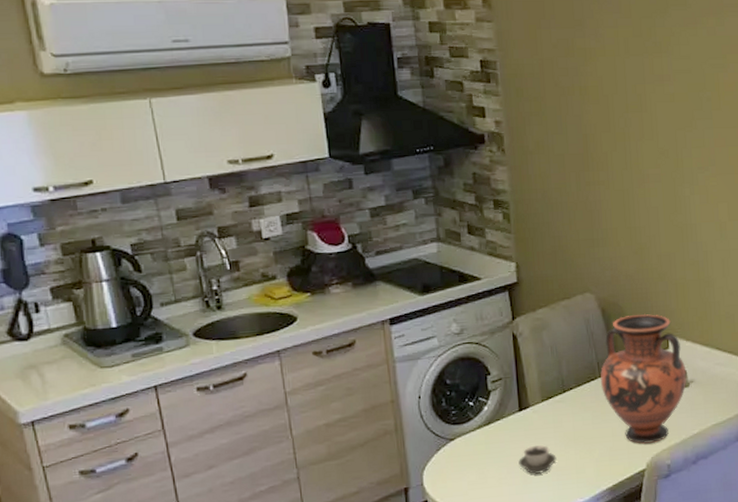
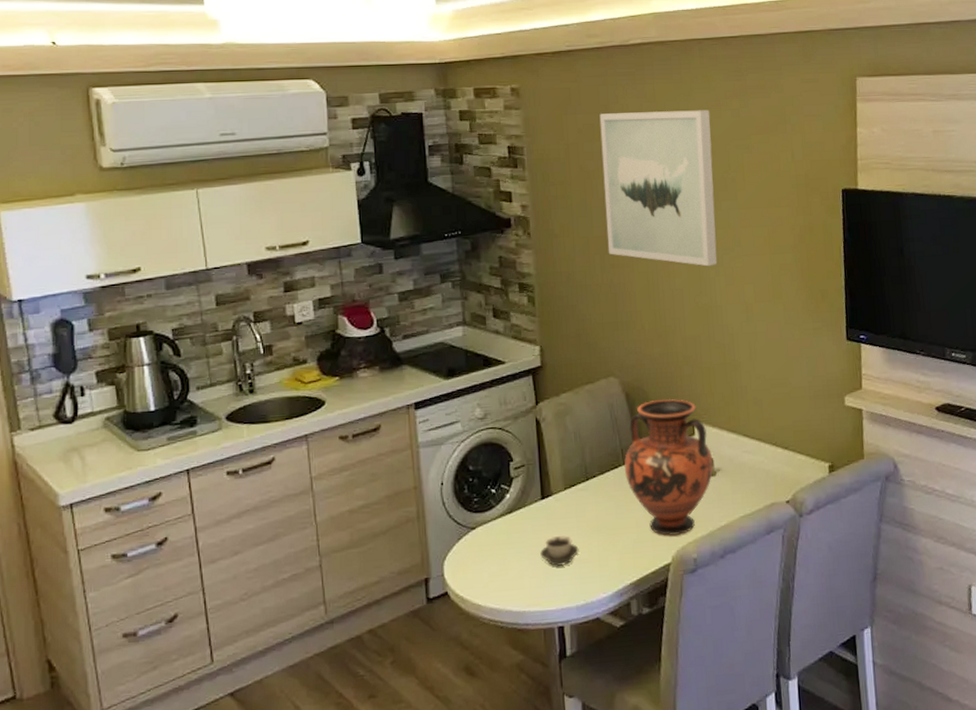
wall art: none [574,27,693,185] -> present [599,110,718,267]

